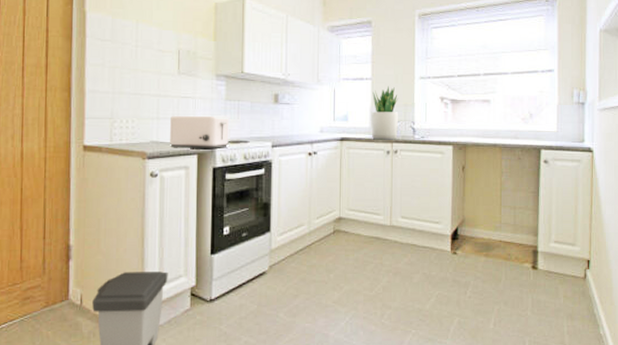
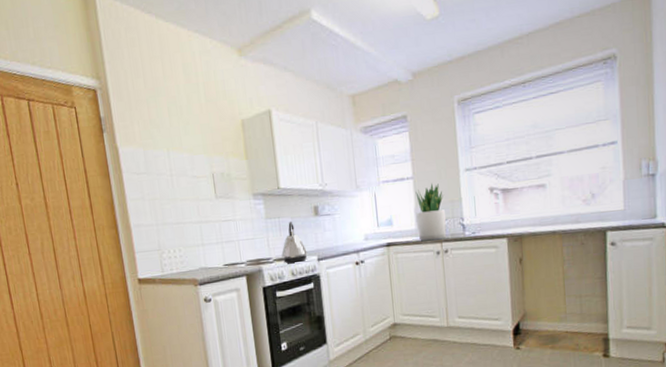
toaster: present [170,115,229,150] -> none [215,234,275,272]
kettle: none [236,105,262,147] -> present [281,221,308,264]

